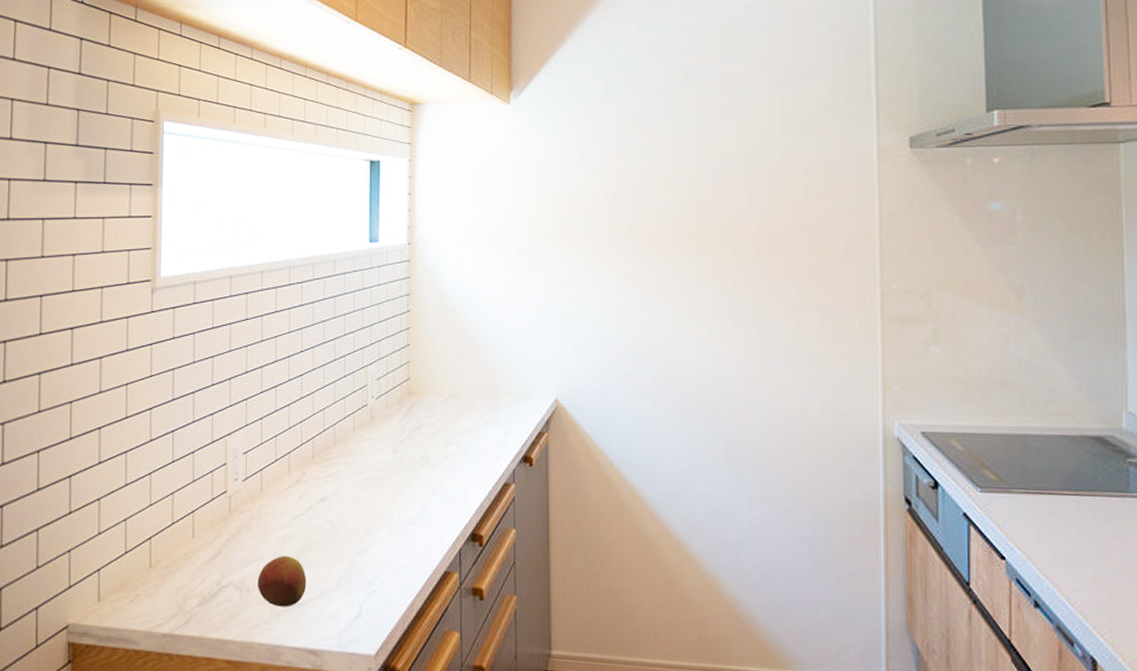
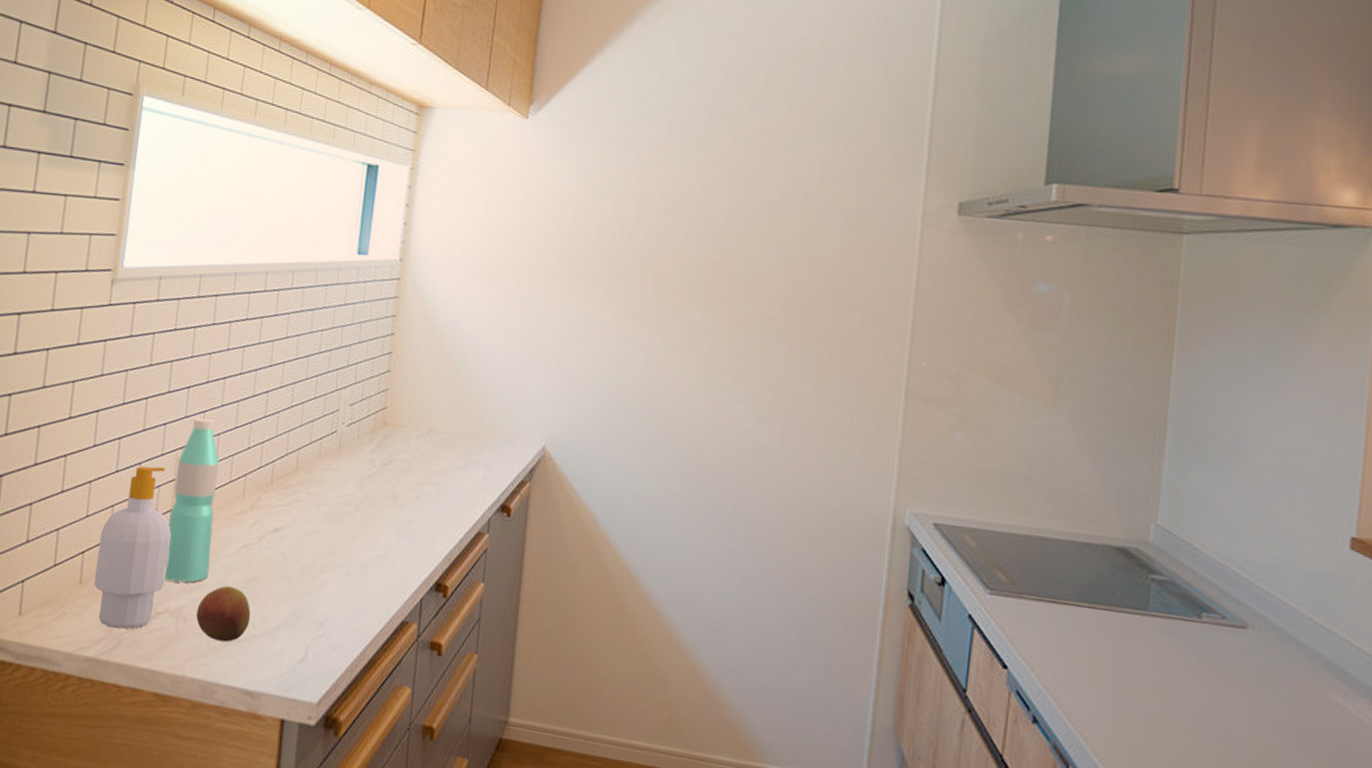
soap bottle: none [163,453,227,605] -> present [94,466,171,630]
water bottle: none [223,405,265,557] -> present [164,417,220,583]

